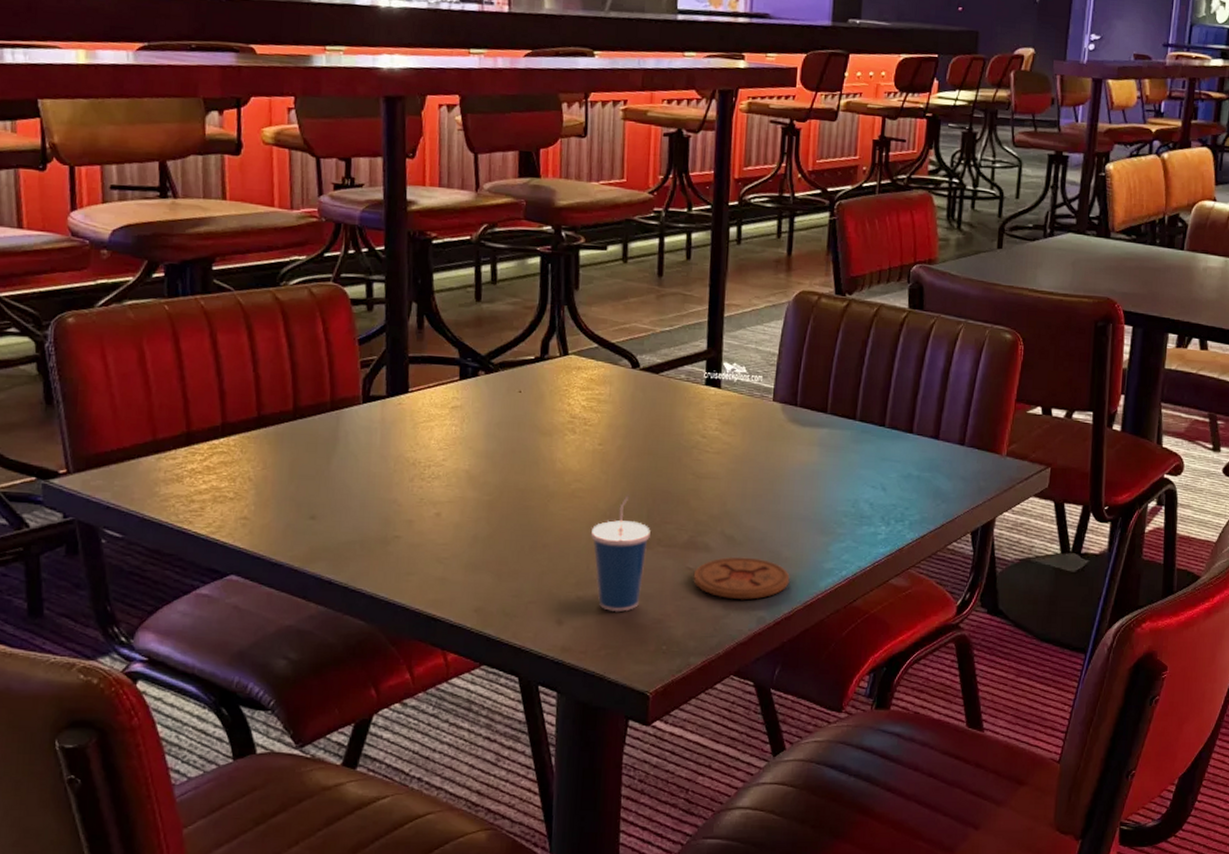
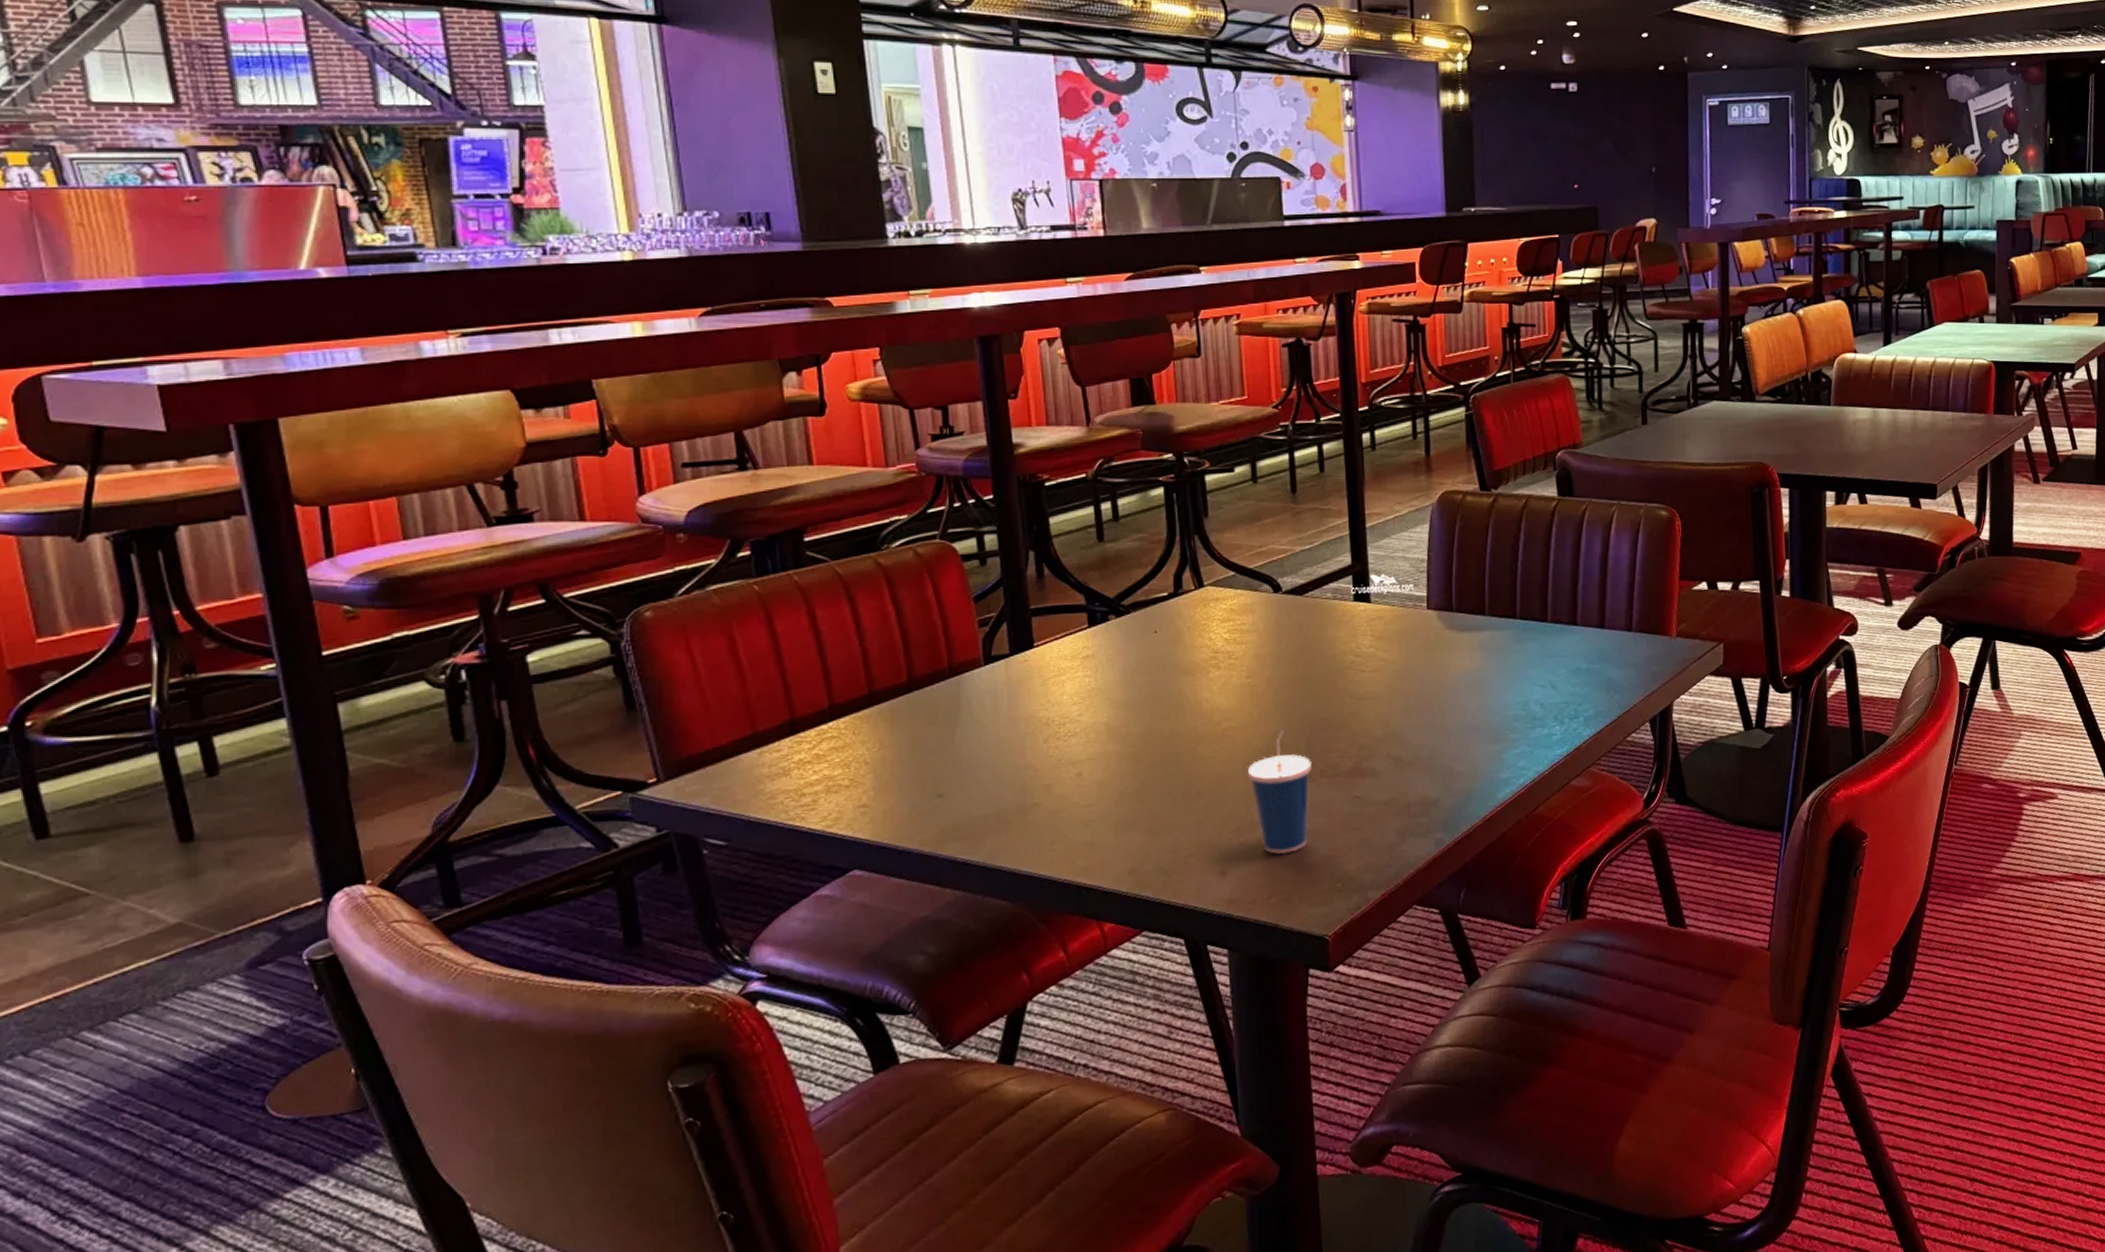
coaster: present [693,556,790,600] -> none [1362,777,1466,824]

